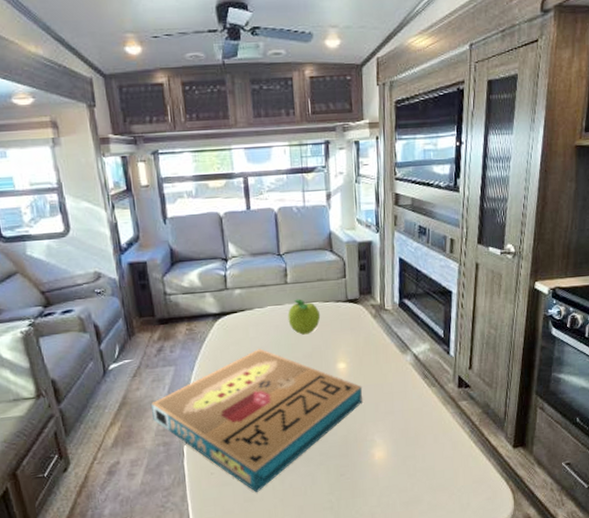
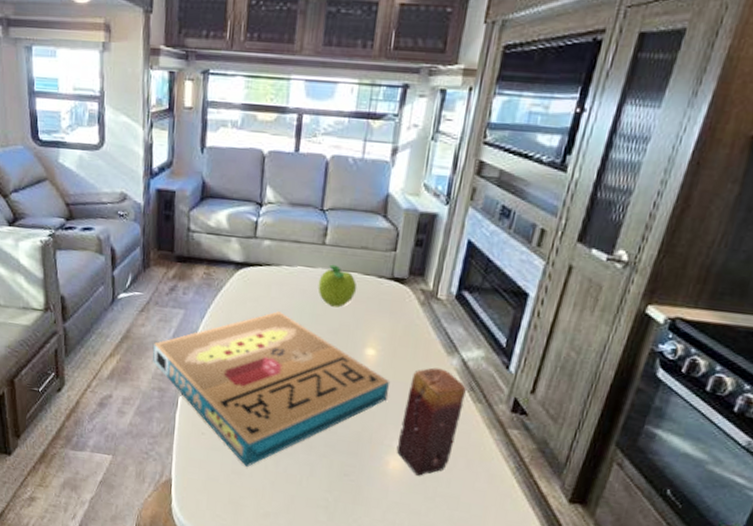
candle: none [377,365,422,459] -> present [396,367,466,476]

